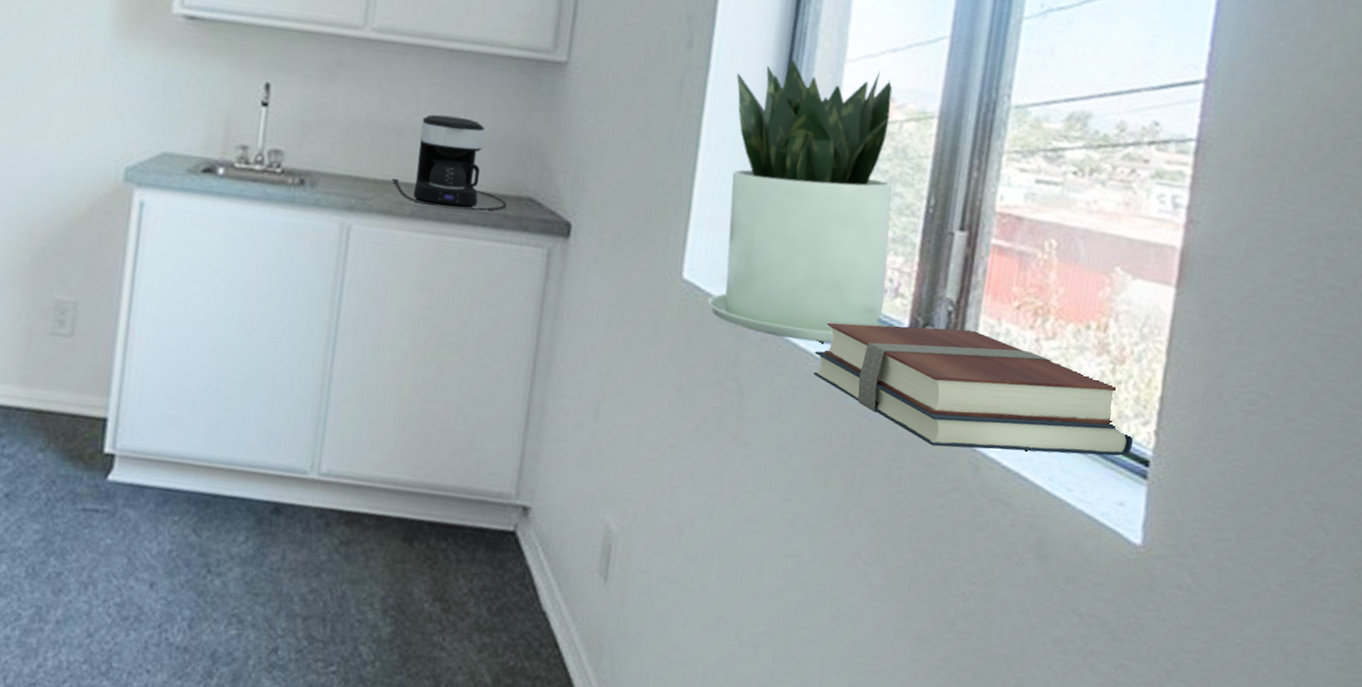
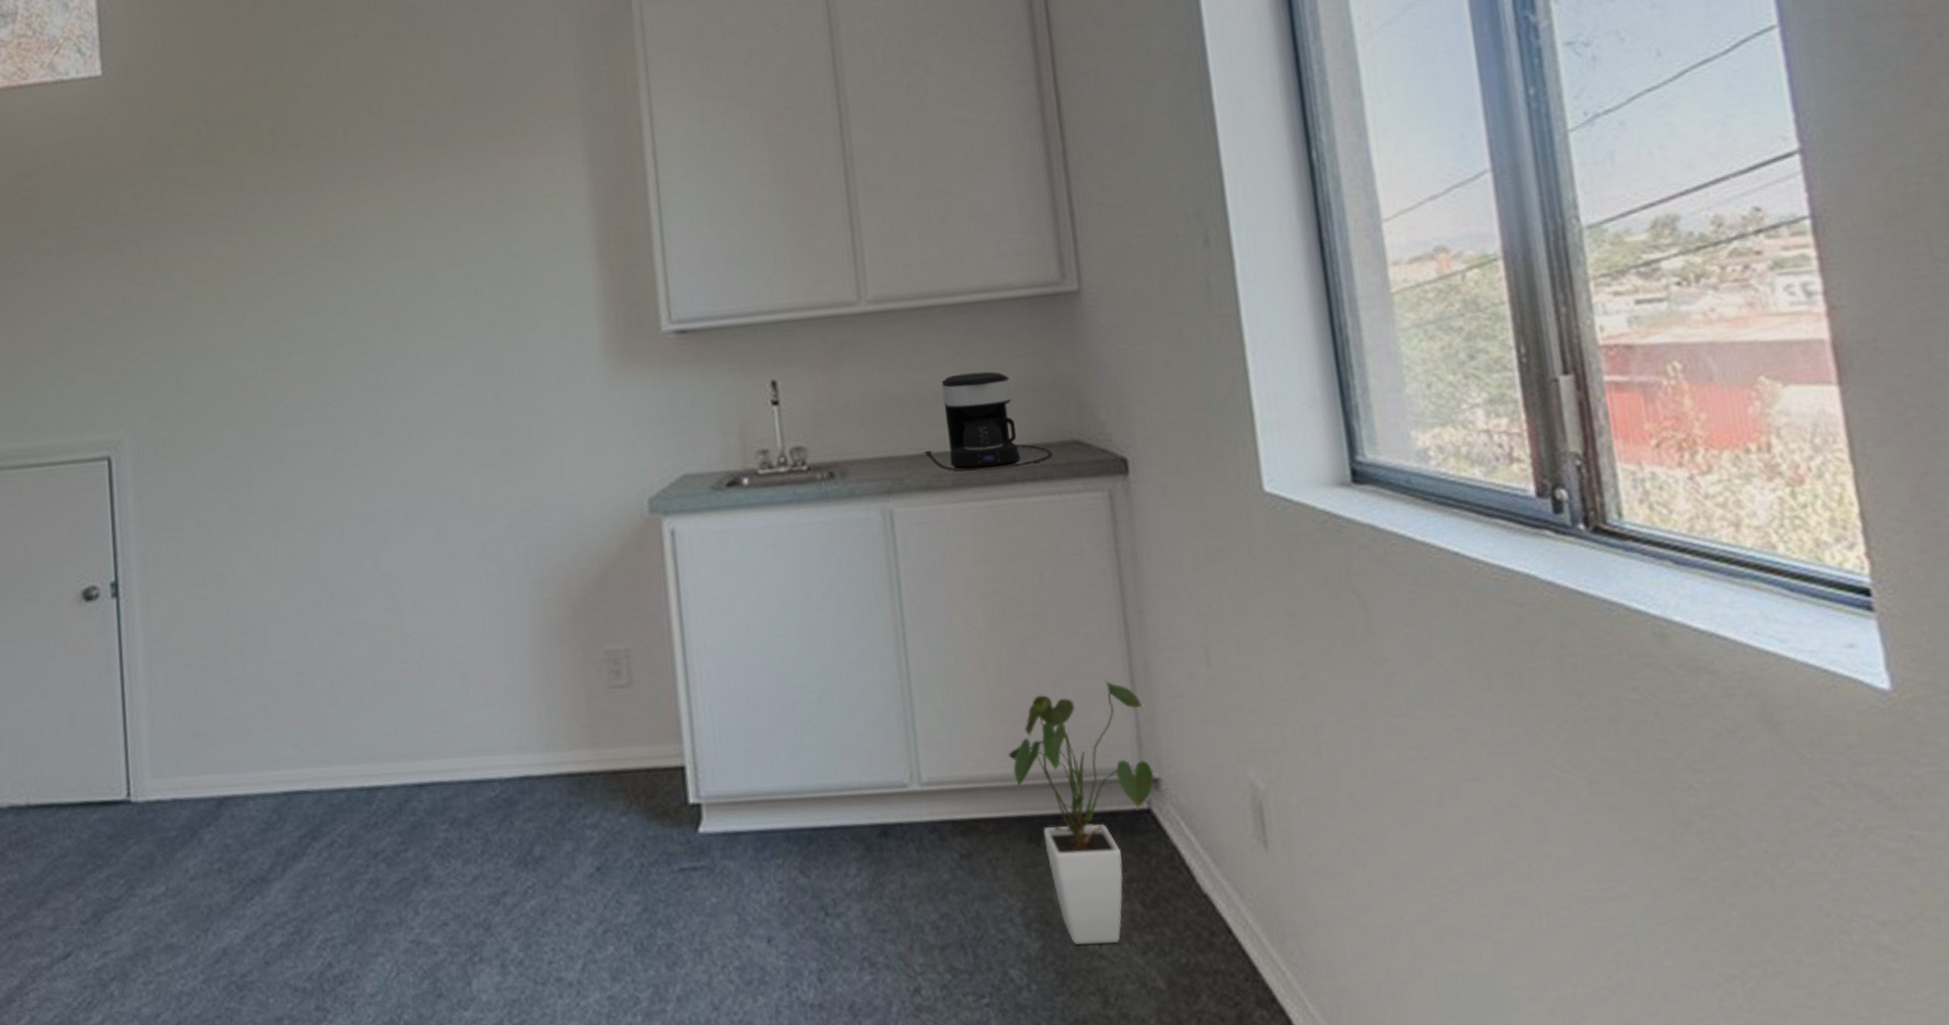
house plant: none [402,414,531,639] -> present [1007,680,1155,944]
planter: present [707,59,903,343] -> none [1265,222,1529,535]
books: present [813,322,1133,456] -> none [1436,482,1844,622]

